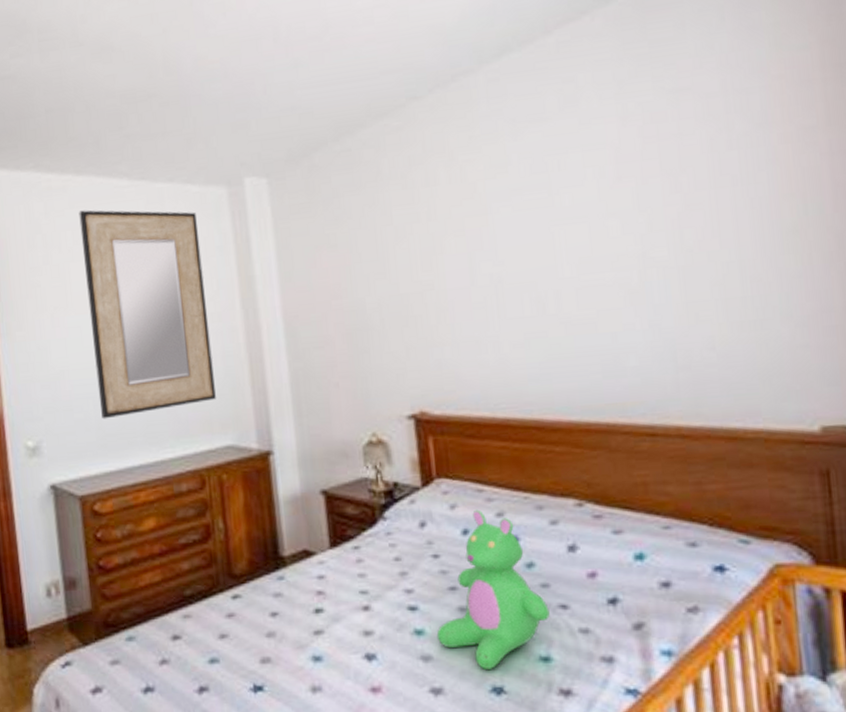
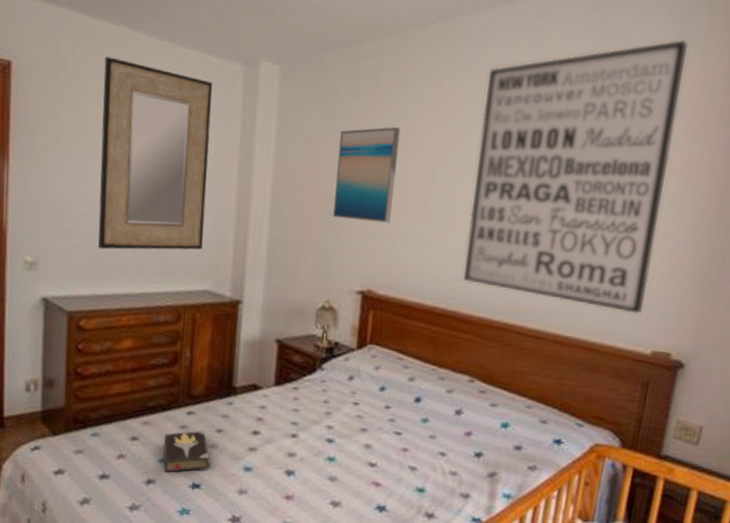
hardback book: none [210,616,270,675] -> present [163,430,210,473]
wall art: none [349,216,431,334] -> present [333,127,401,223]
teddy bear: present [436,509,550,669] -> none [344,373,432,493]
wall art: none [512,36,791,383] -> present [464,39,688,315]

